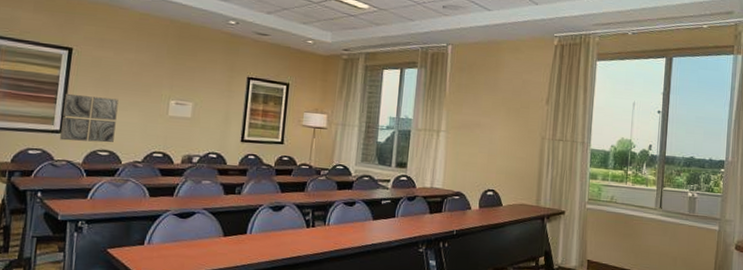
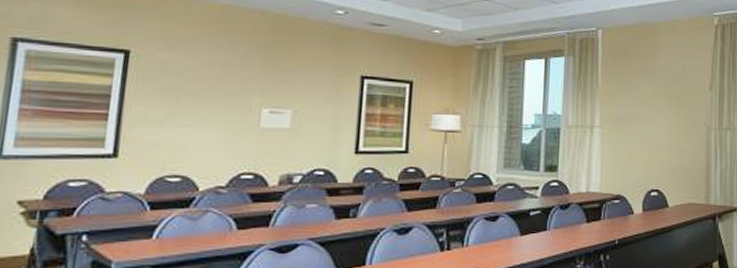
wall art: present [60,93,119,143] -> none [113,107,194,167]

